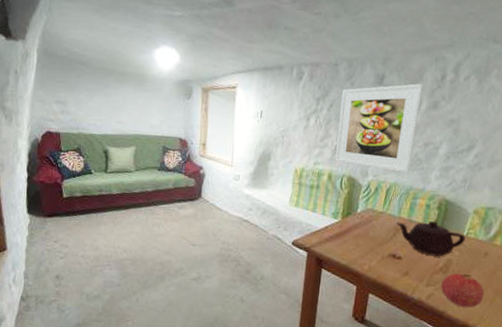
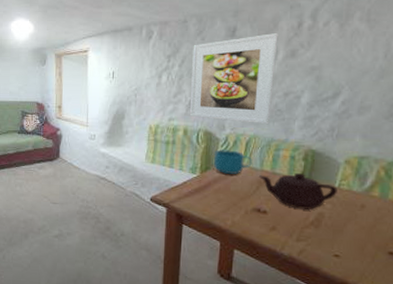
cup: none [355,196,391,221] -> present [213,149,252,175]
fruit: present [441,273,485,308] -> none [313,227,364,265]

